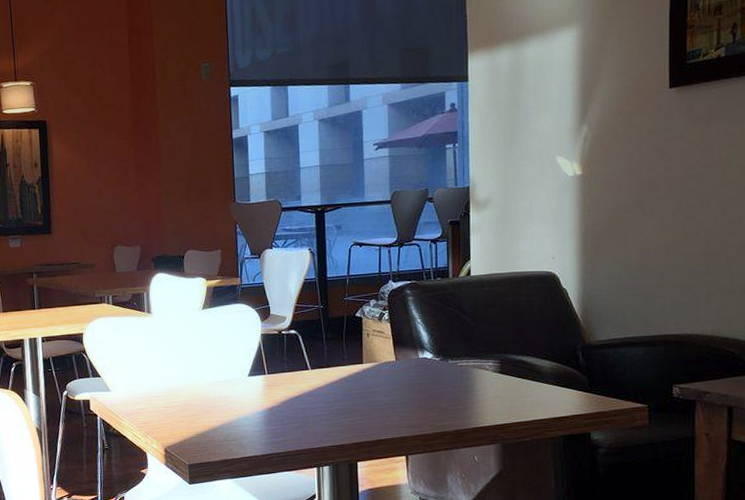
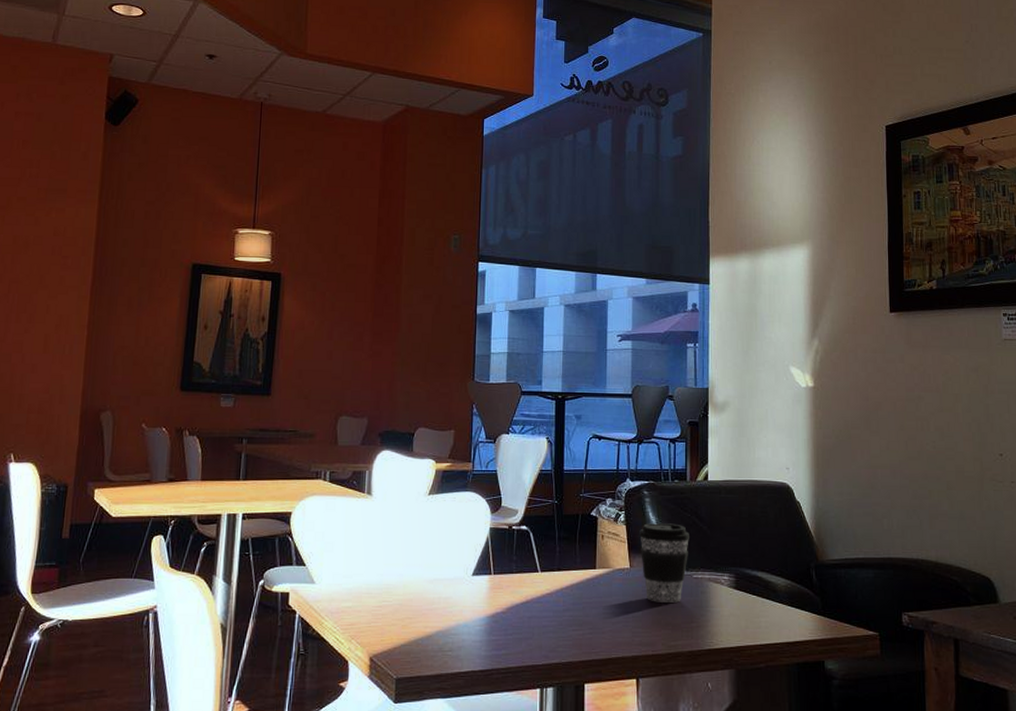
coffee cup: none [403,318,453,390] -> present [638,523,689,603]

